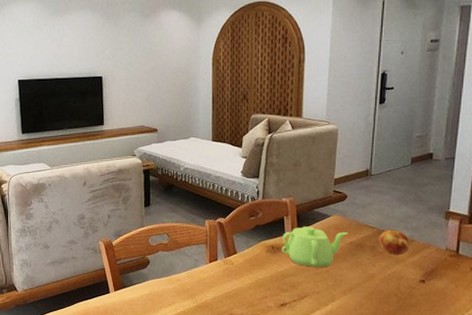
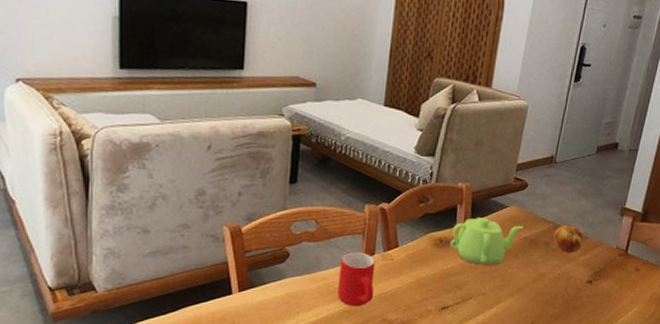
mug: none [190,258,221,303] -> present [338,252,376,307]

